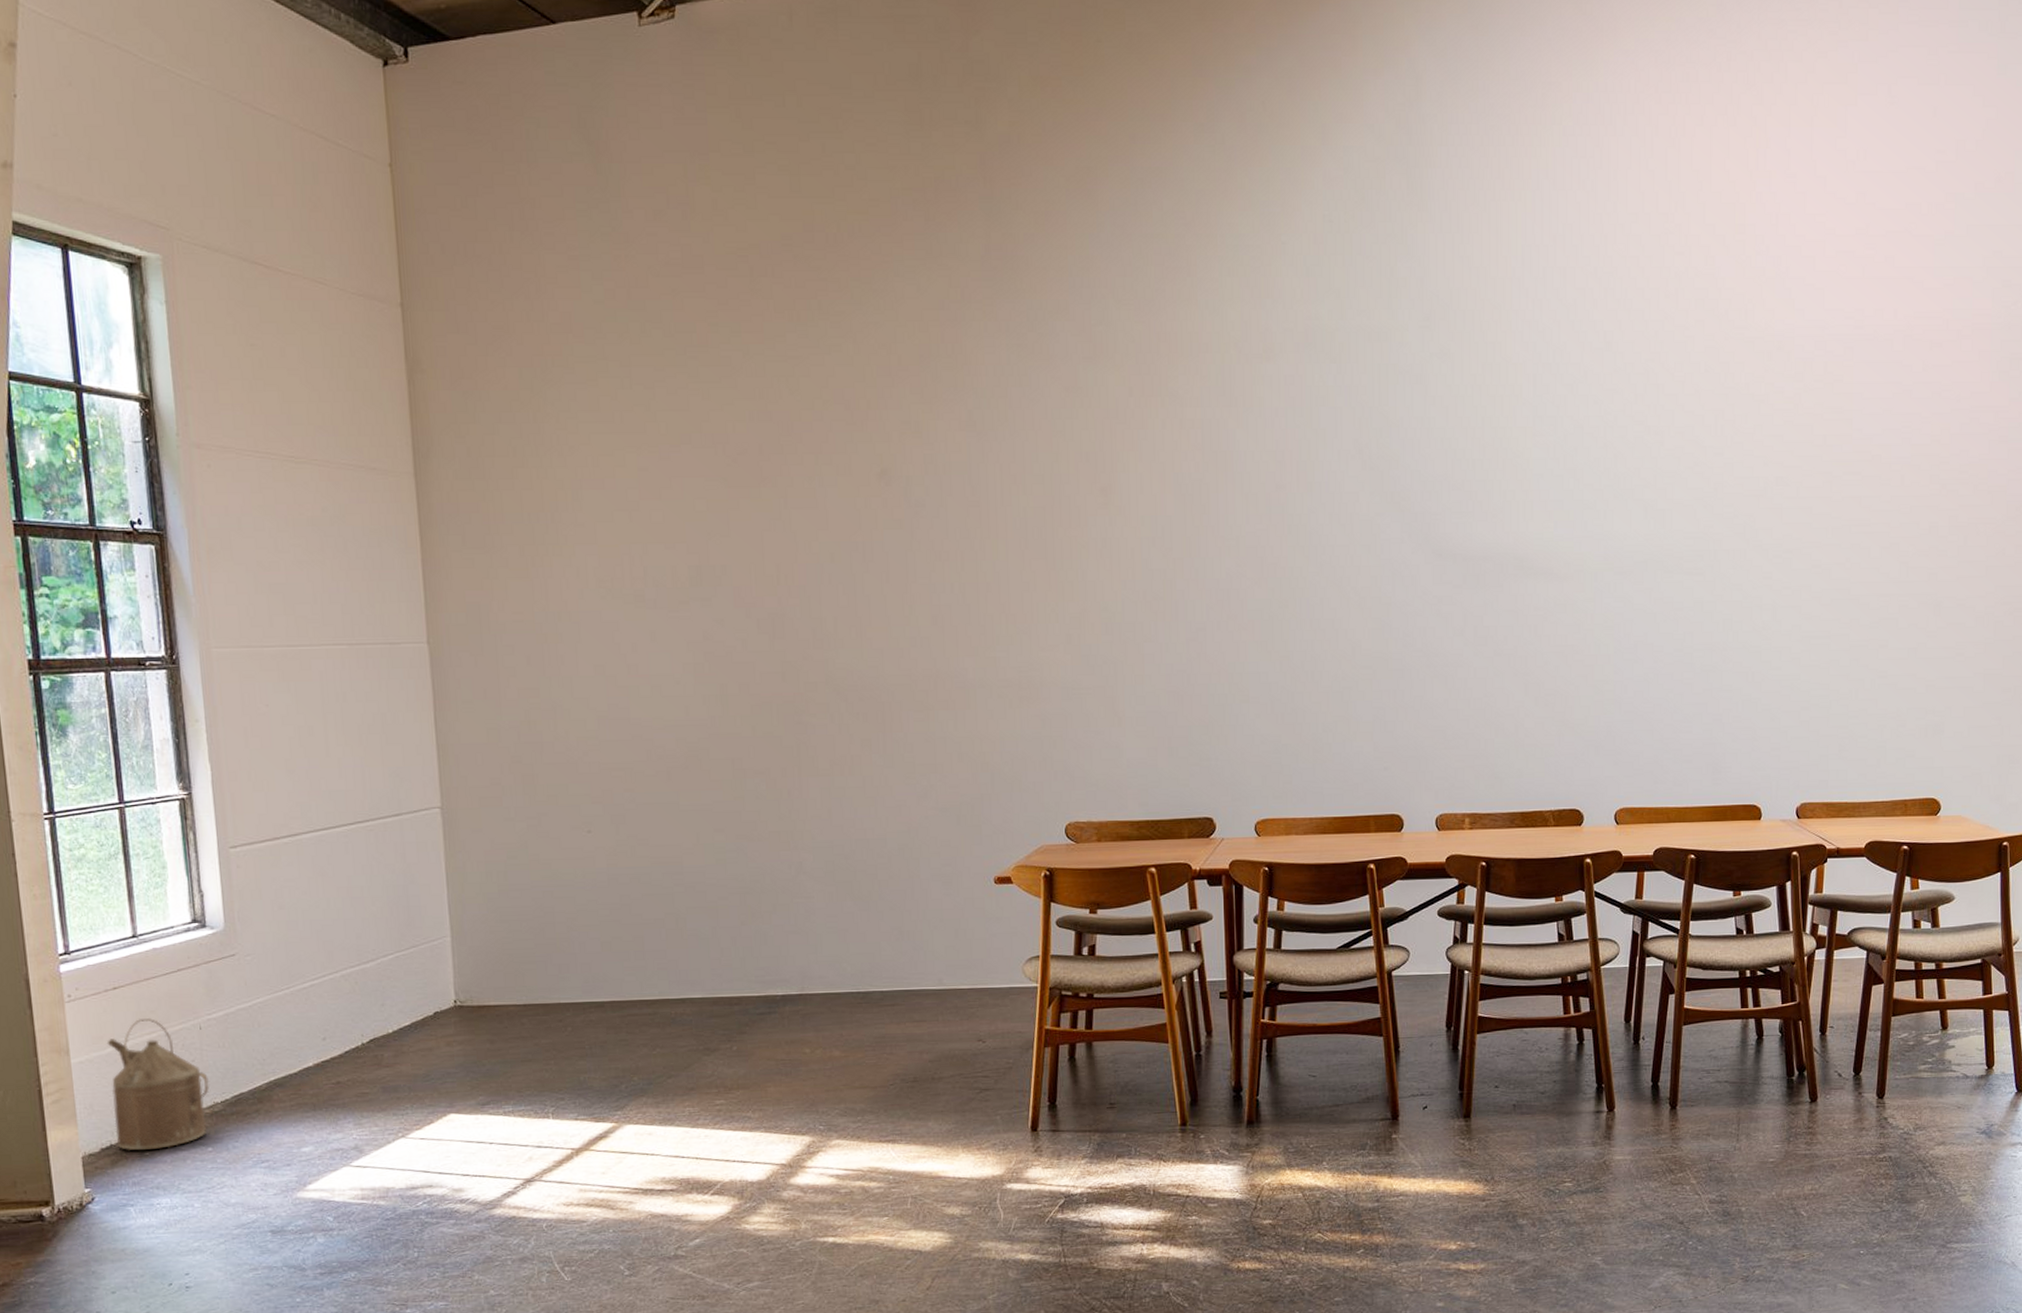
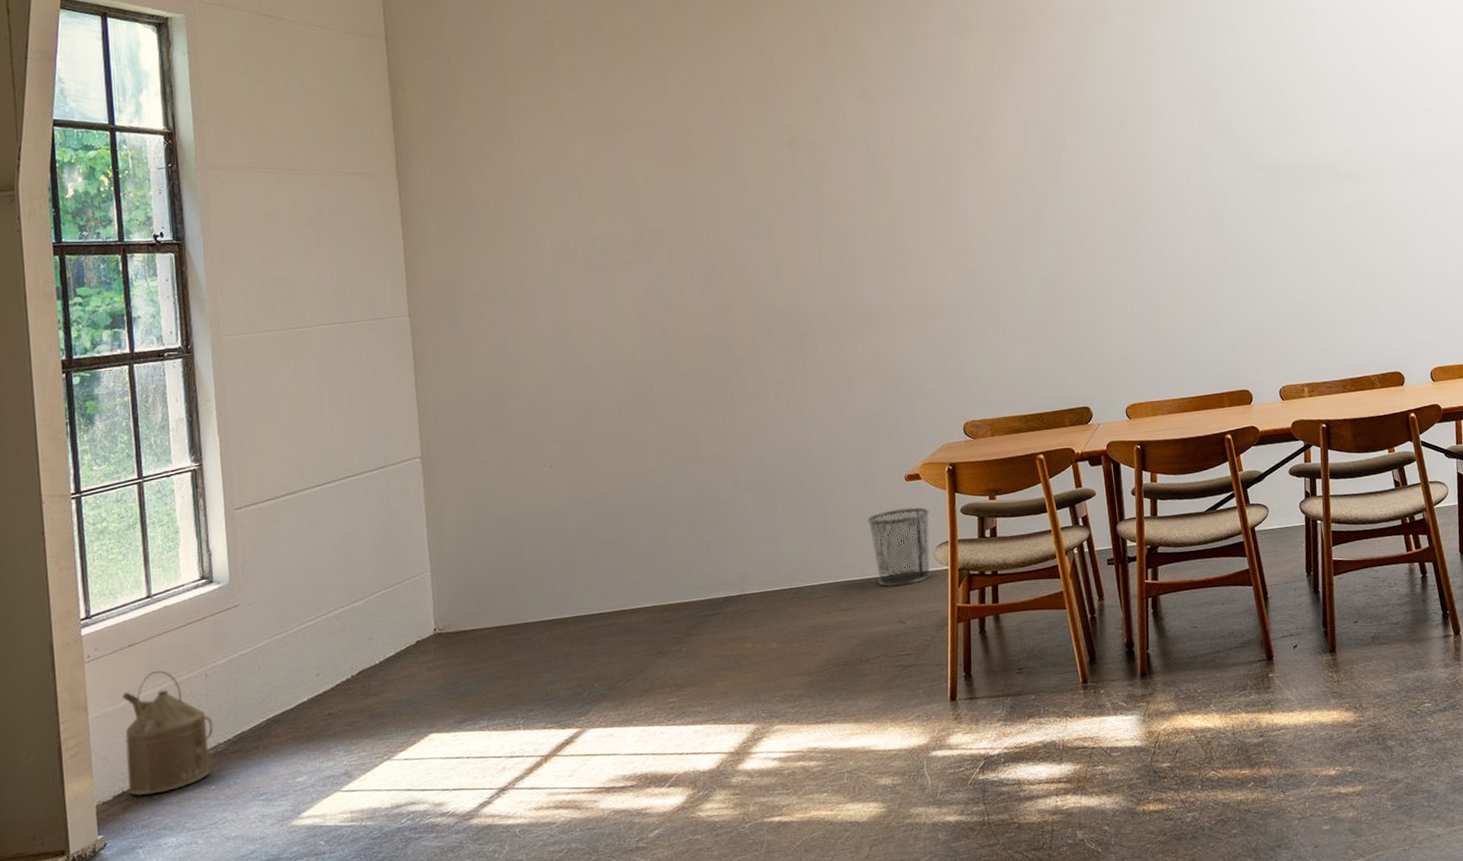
waste bin: none [949,914,1020,1002] -> present [867,507,932,587]

